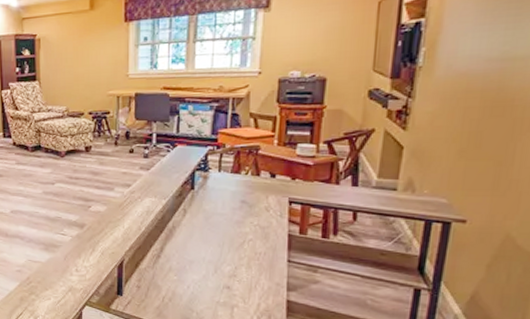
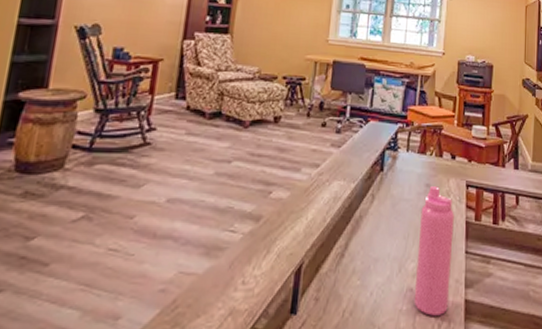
water bottle: none [231,203,274,310] -> present [414,186,454,316]

